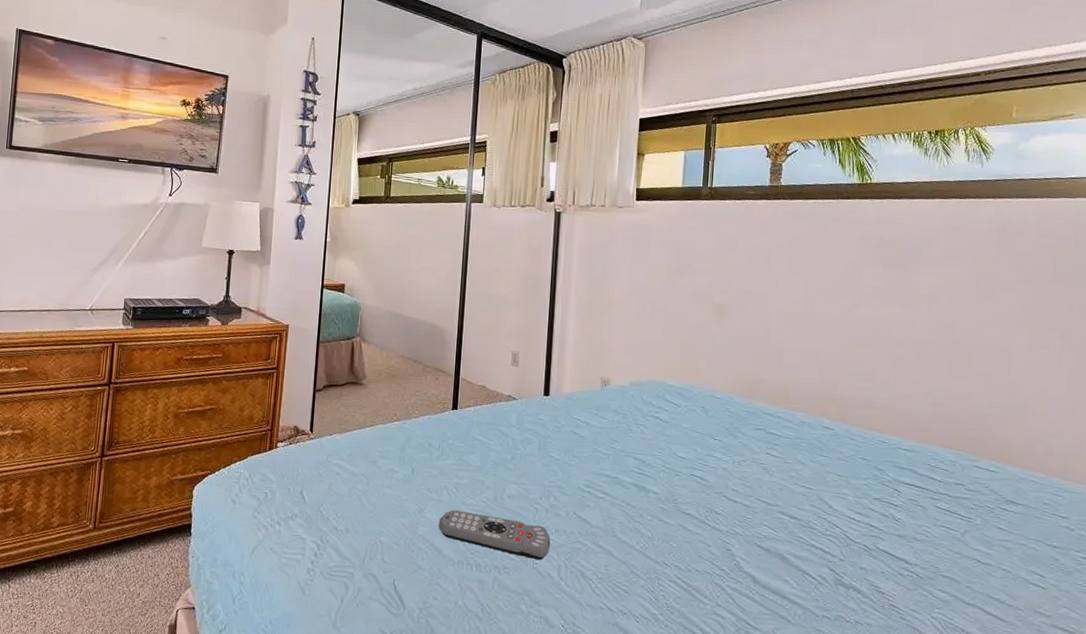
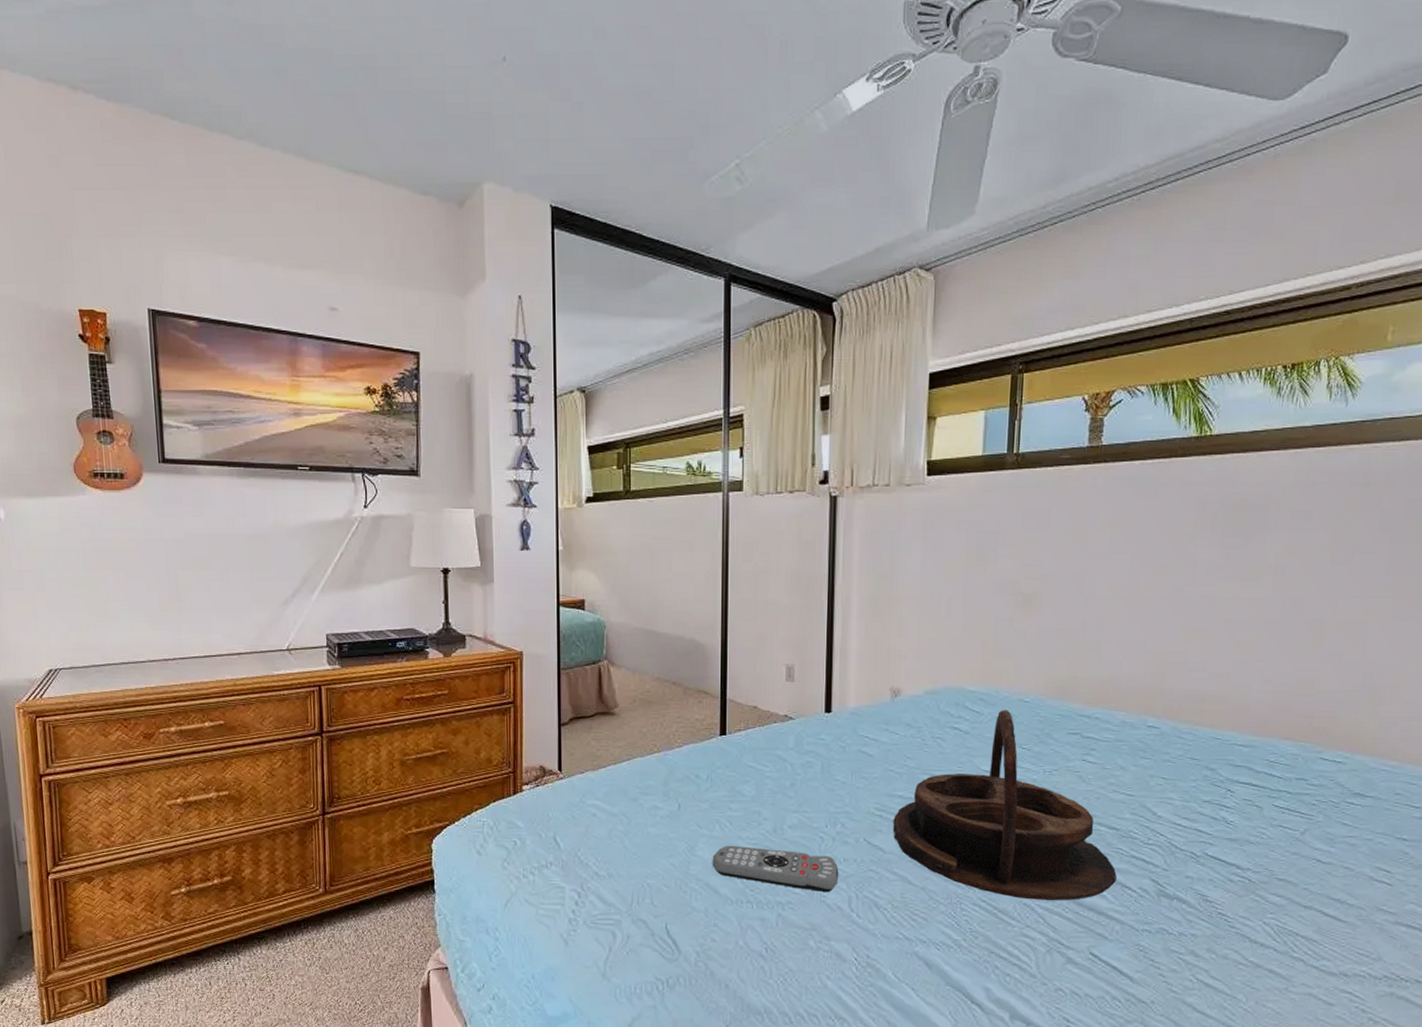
serving tray: none [599,404,798,583] -> present [892,710,1117,901]

